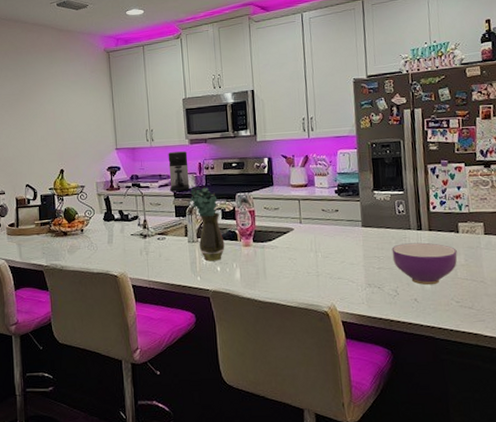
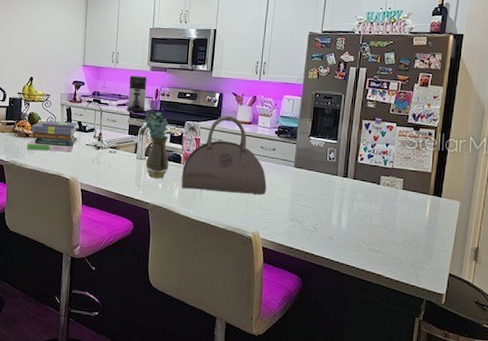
books: none [66,212,121,249] -> present [27,120,78,153]
handbag: none [240,180,336,268] -> present [181,115,267,195]
bowl: present [391,242,458,285] -> none [317,187,375,227]

